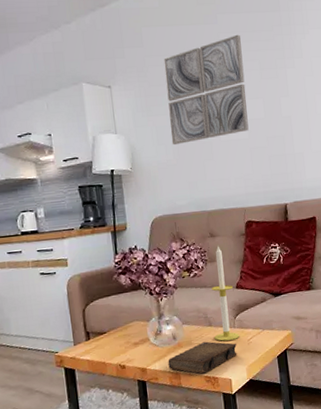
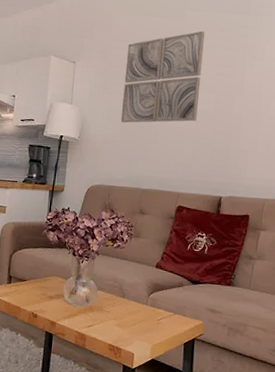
book: present [168,341,237,374] -> none [76,311,145,342]
candle: present [212,246,240,341] -> none [125,224,153,316]

